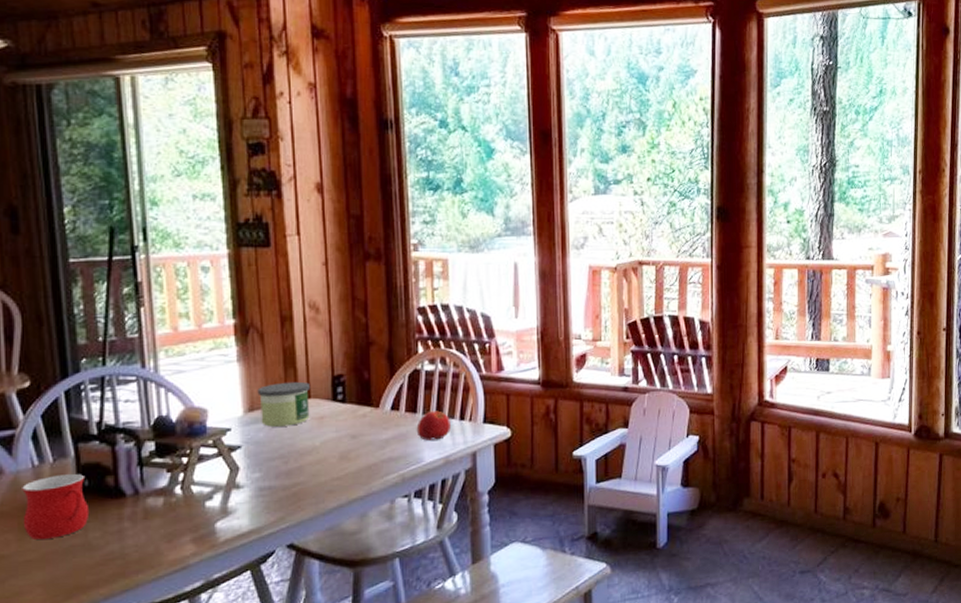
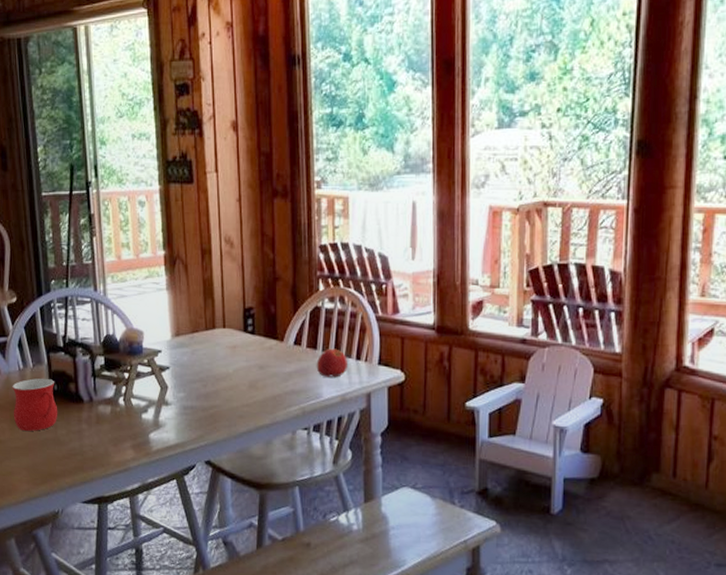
candle: present [257,381,311,427] -> none [182,311,226,352]

